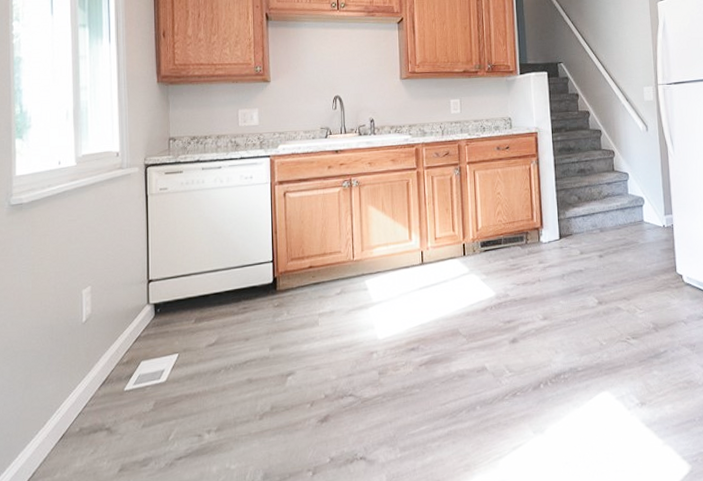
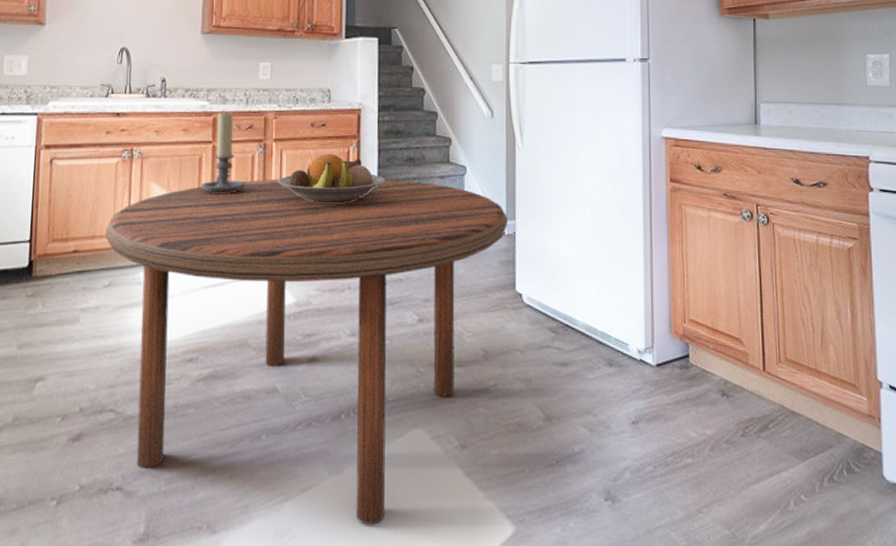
dining table: none [334,188,666,473] -> present [106,179,508,525]
candle holder: none [410,142,448,212] -> present [201,111,247,195]
fruit bowl: none [474,170,562,213] -> present [278,153,385,204]

